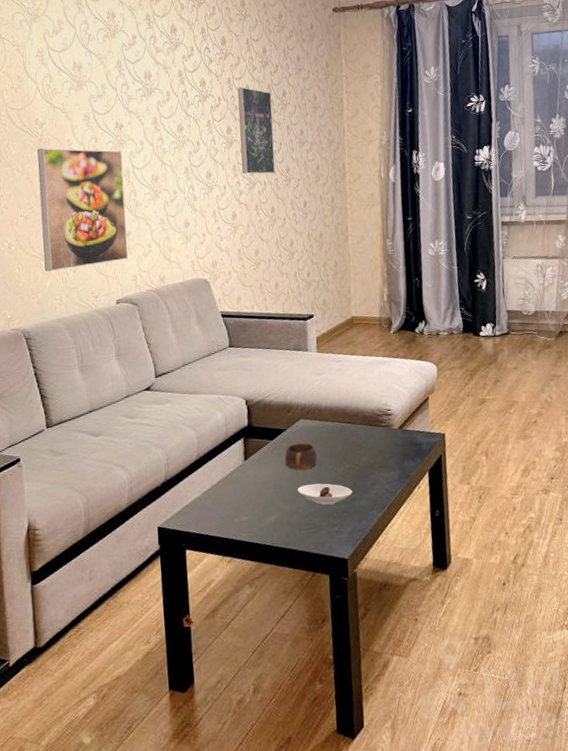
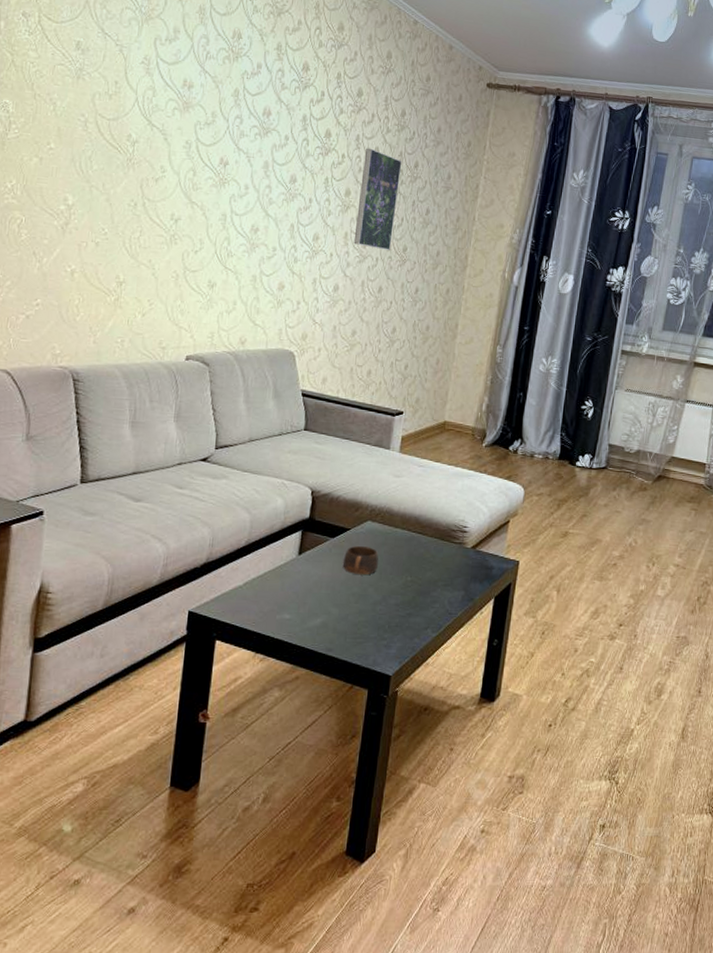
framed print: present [37,148,128,271] -> none [108,169,222,313]
saucer: present [297,483,352,505] -> none [350,590,410,616]

